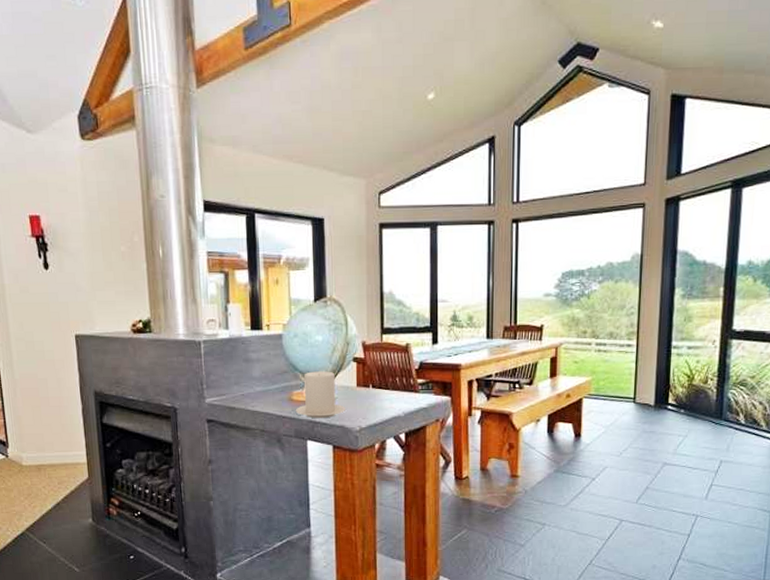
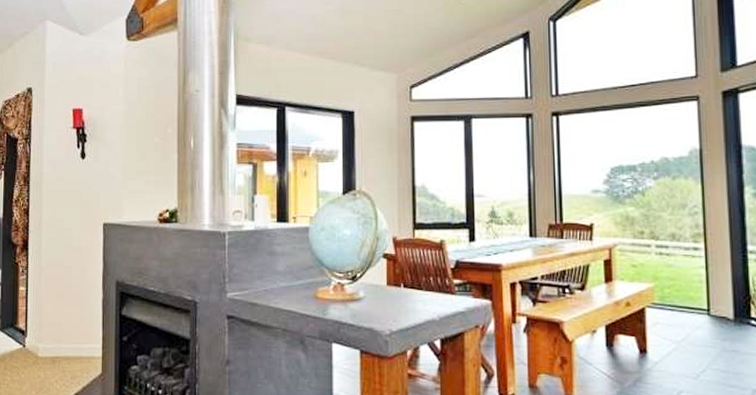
candle: present [295,371,345,419] -> none [320,267,374,320]

